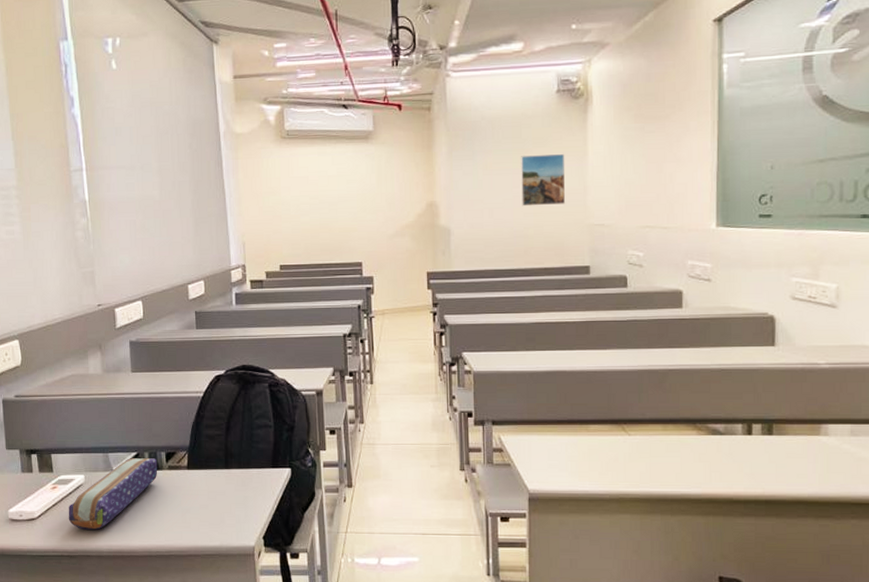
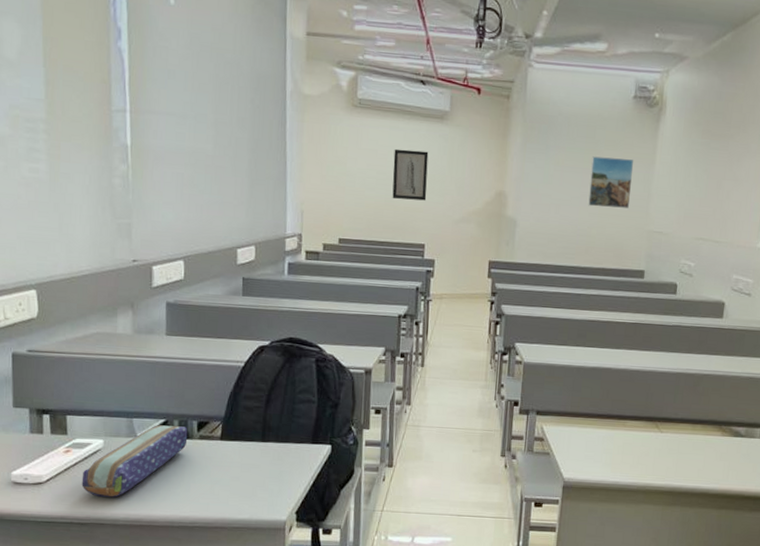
wall art: none [324,172,360,221] -> present [392,148,429,201]

